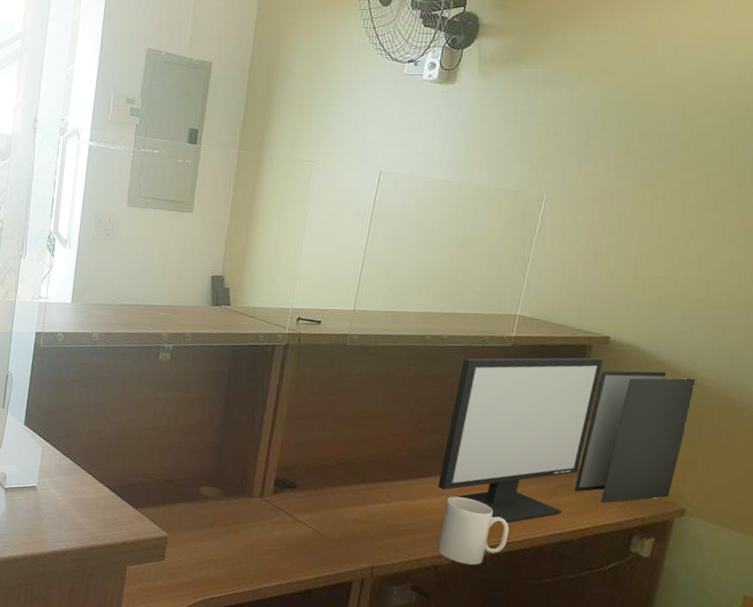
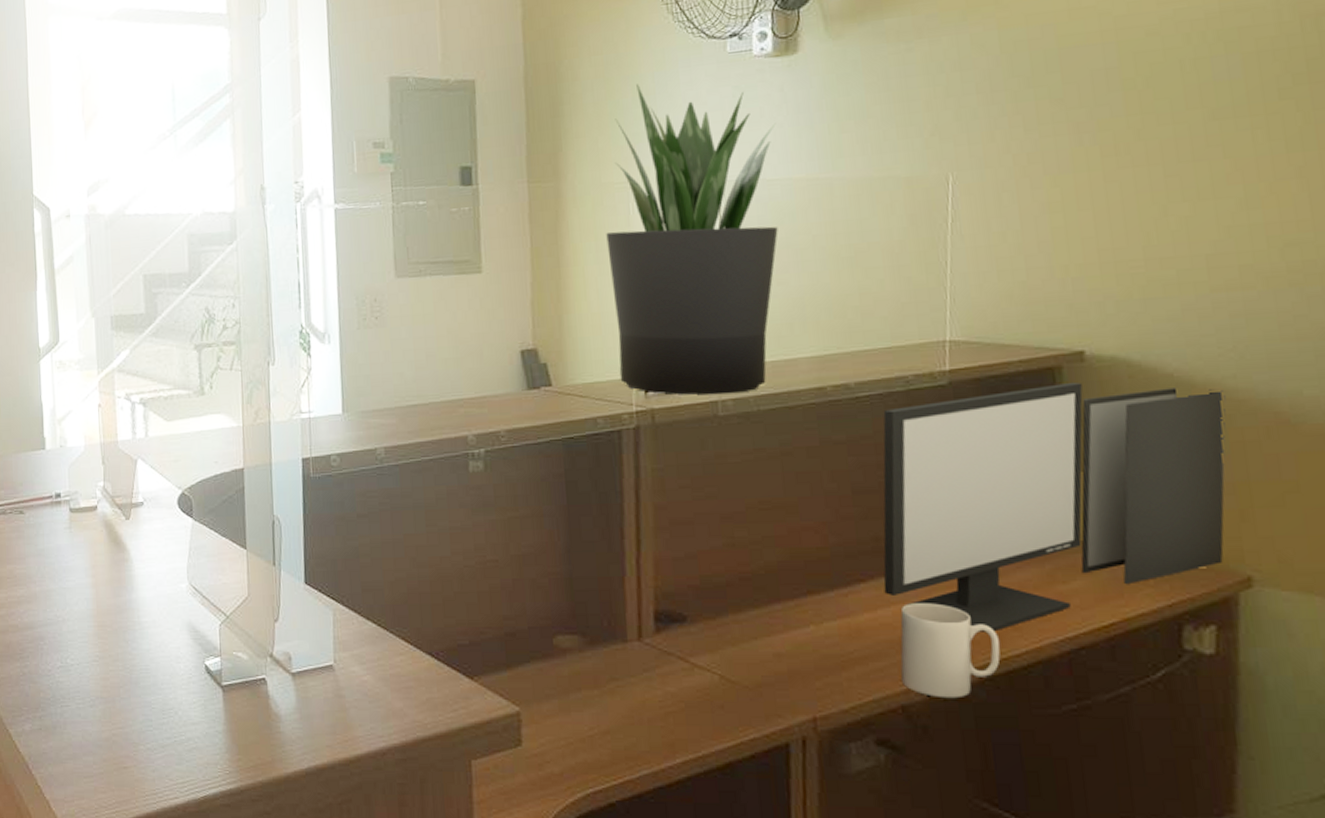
planter: none [281,87,429,331] -> present [606,84,778,395]

